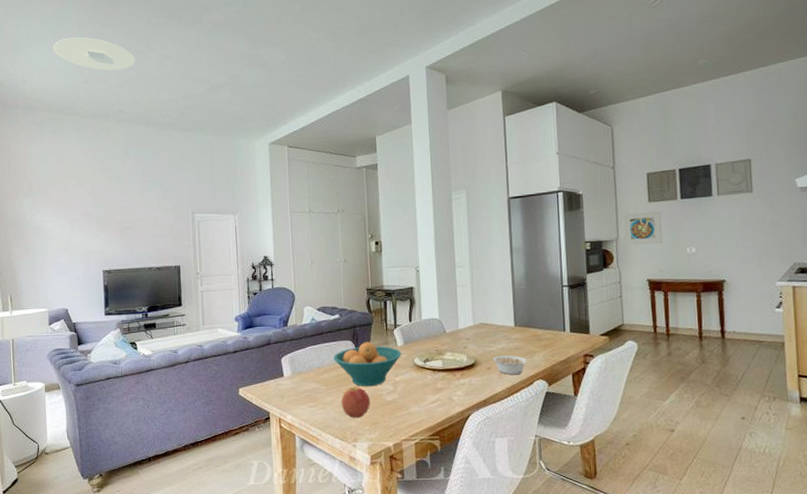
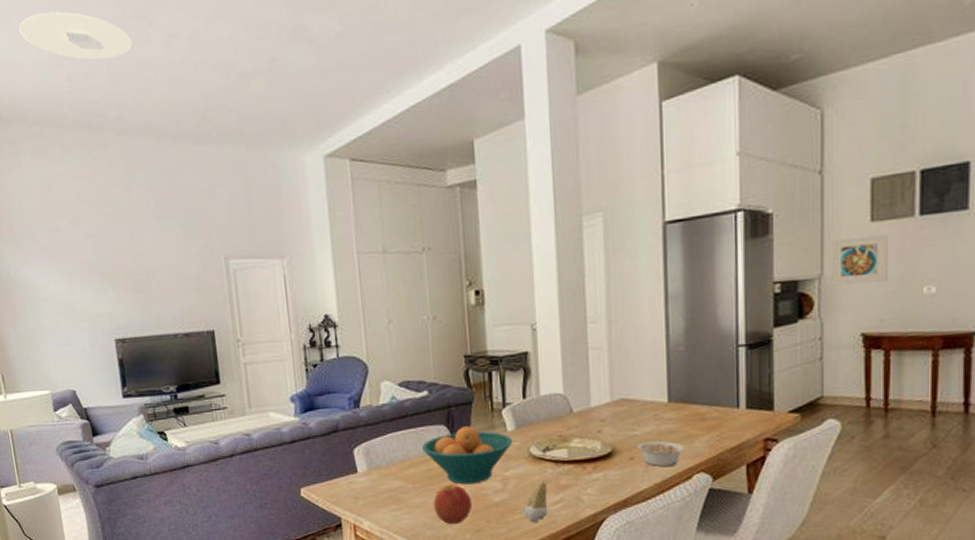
tooth: none [410,385,428,418] -> present [524,481,548,523]

